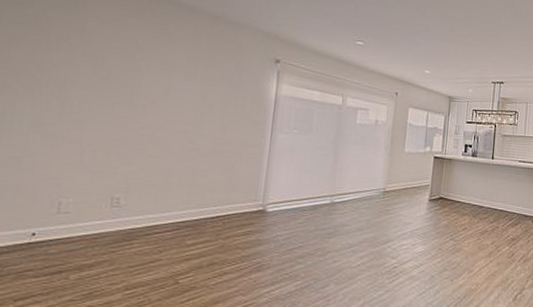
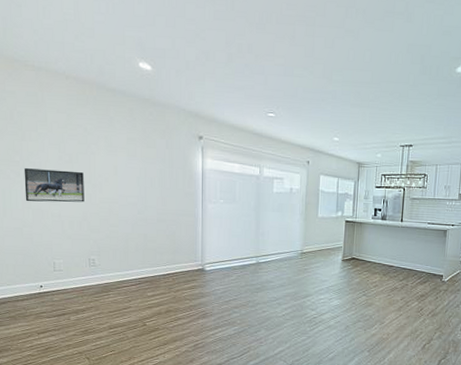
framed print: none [34,83,124,128] -> present [23,168,85,202]

